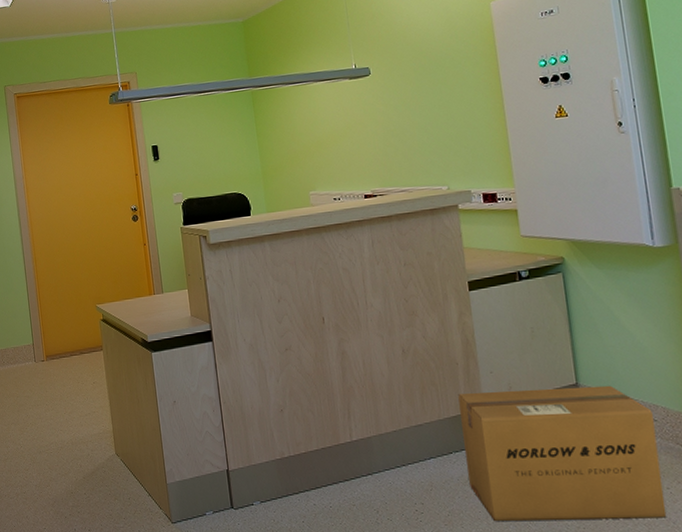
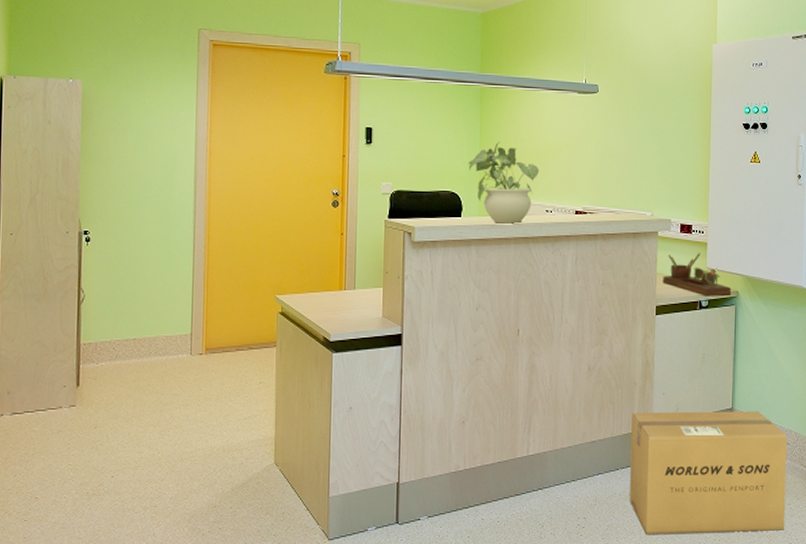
potted plant: none [250,138,321,218] -> present [468,141,539,224]
desk organizer: none [471,221,555,267] -> present [663,253,732,296]

